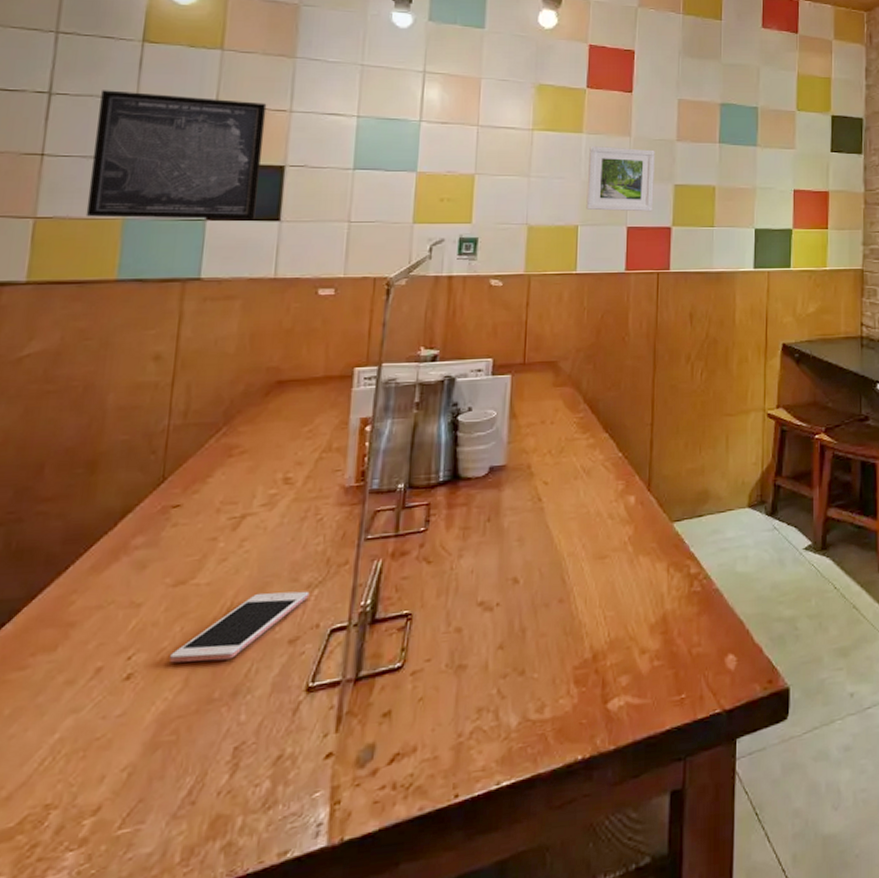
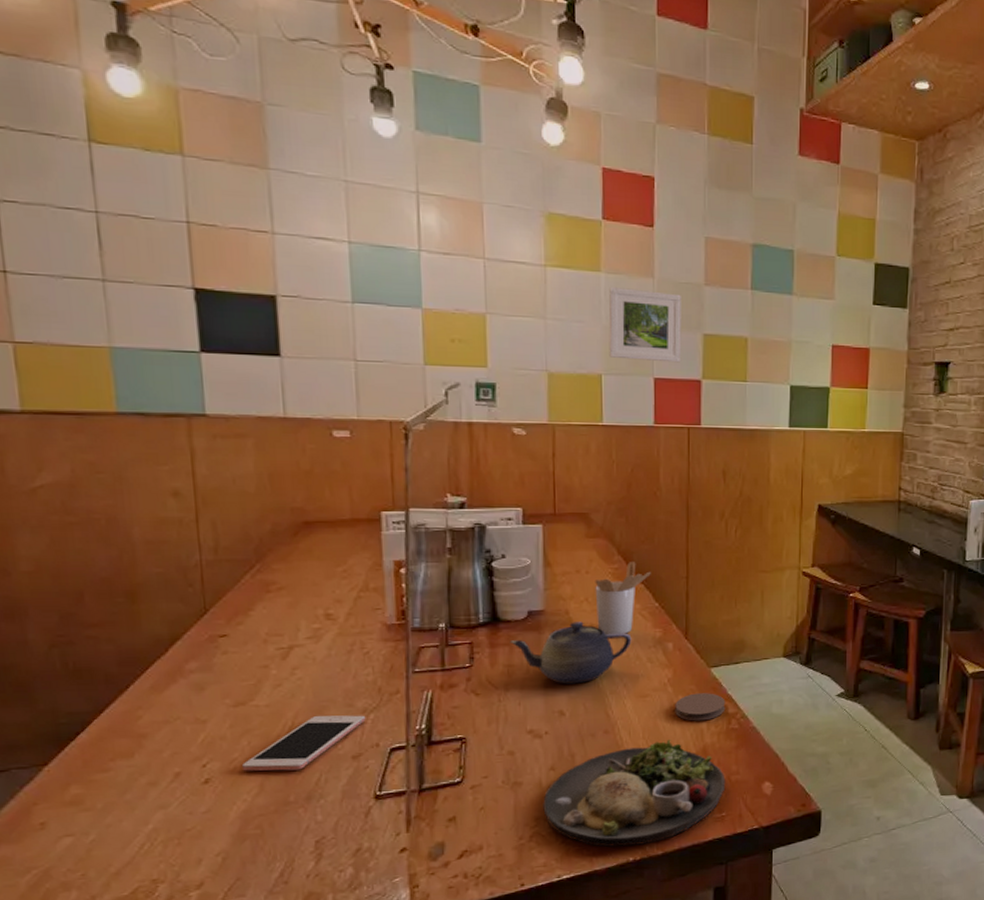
wall art: present [85,90,267,221] -> none [54,198,253,355]
teapot: none [468,476,593,547] -> present [509,622,632,684]
dinner plate: none [487,607,686,743] -> present [543,740,726,847]
utensil holder: none [558,409,616,489] -> present [595,561,651,634]
coaster: none [634,551,688,585] -> present [675,693,726,721]

